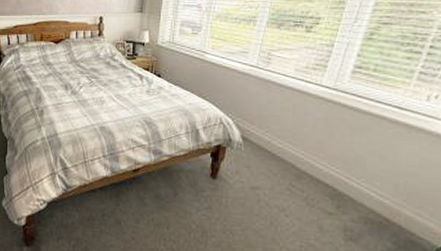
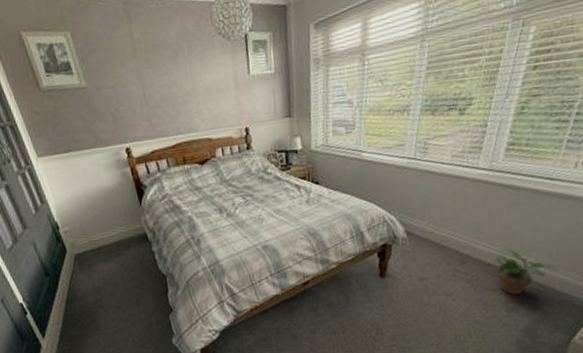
potted plant: none [332,170,405,225] -> present [493,247,558,296]

